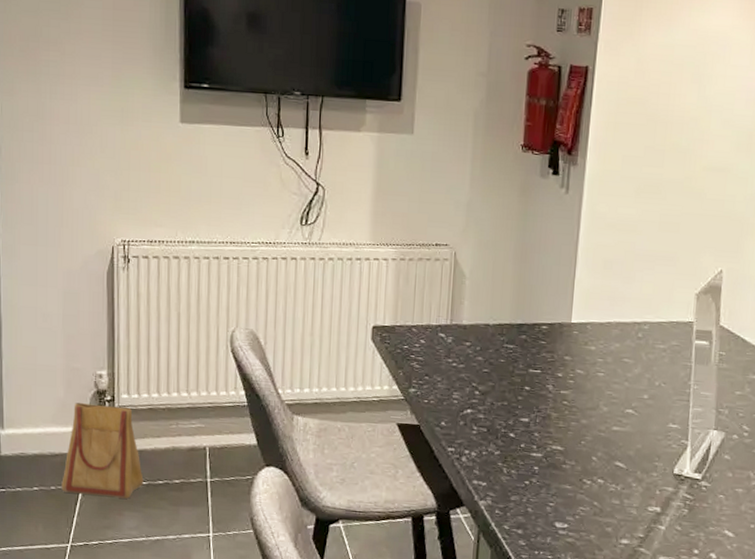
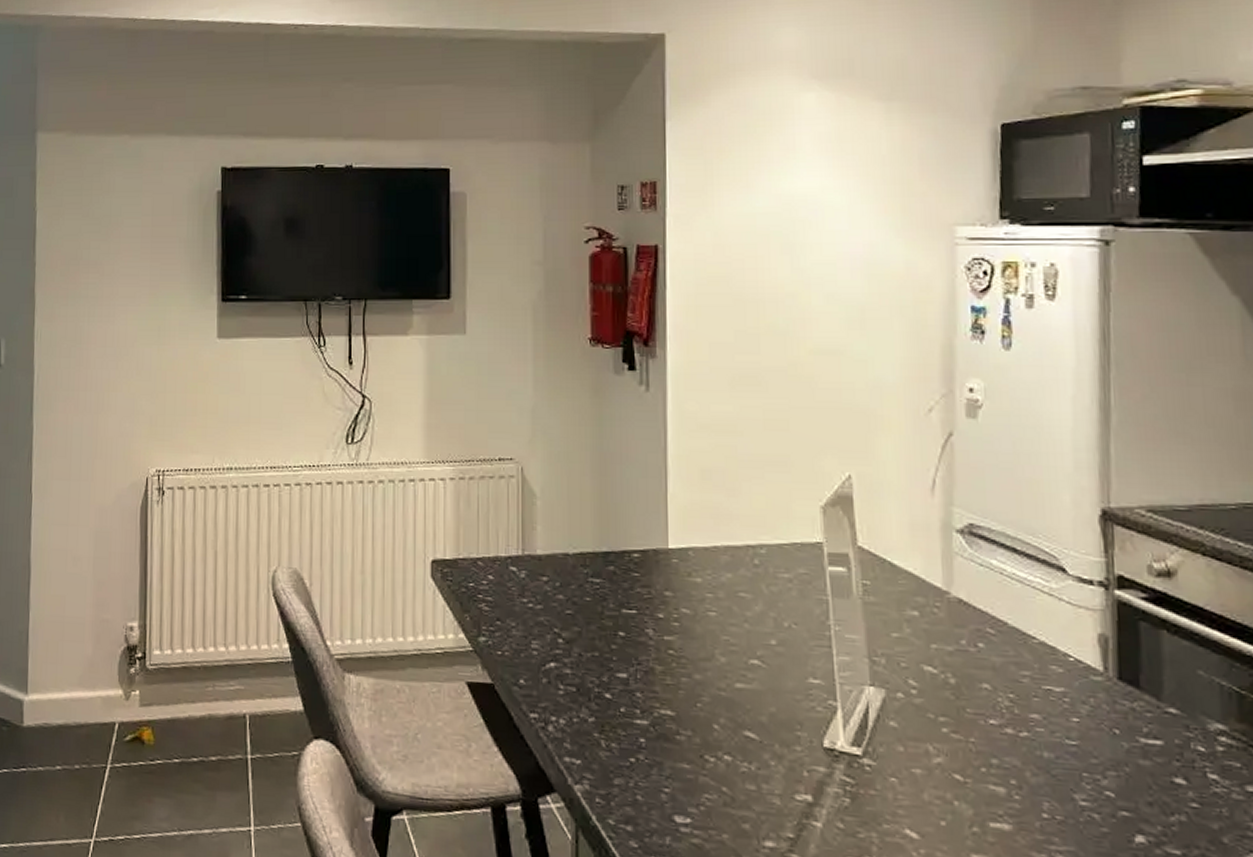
shopping bag: present [61,403,144,499] -> none [86,661,176,781]

